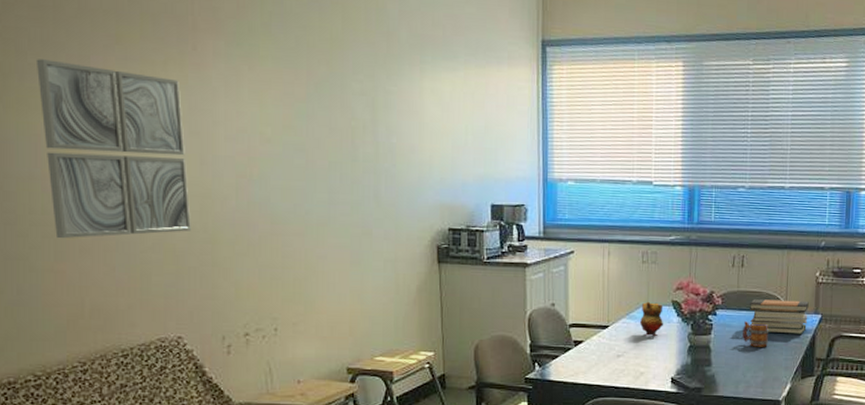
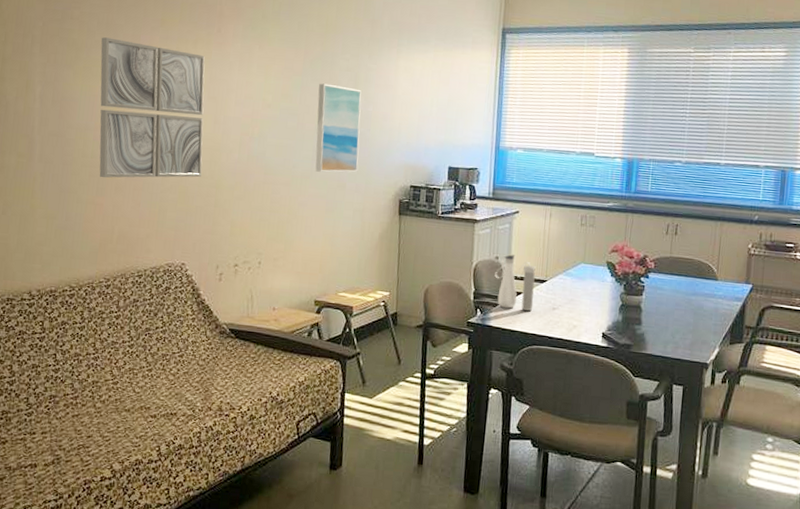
wall art: none [327,111,386,218] -> present [315,83,362,173]
water bottle: none [552,300,596,361] -> present [495,254,536,312]
teapot: present [639,301,664,336] -> none [575,260,599,293]
mug: present [743,322,769,347] -> none [673,286,700,312]
book stack: present [749,299,809,334] -> none [680,265,740,302]

